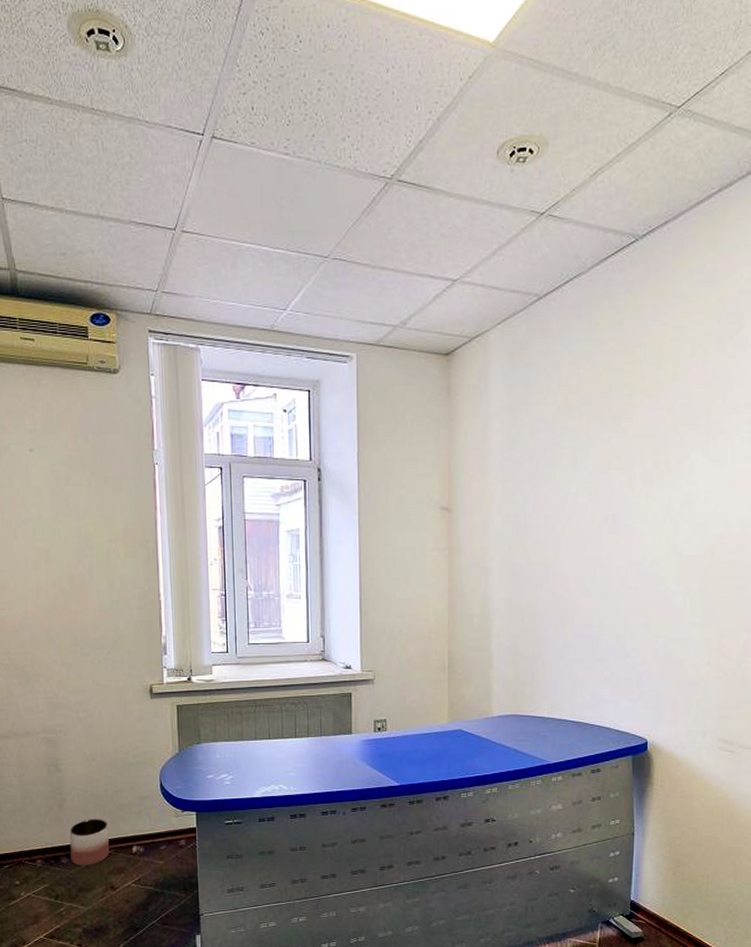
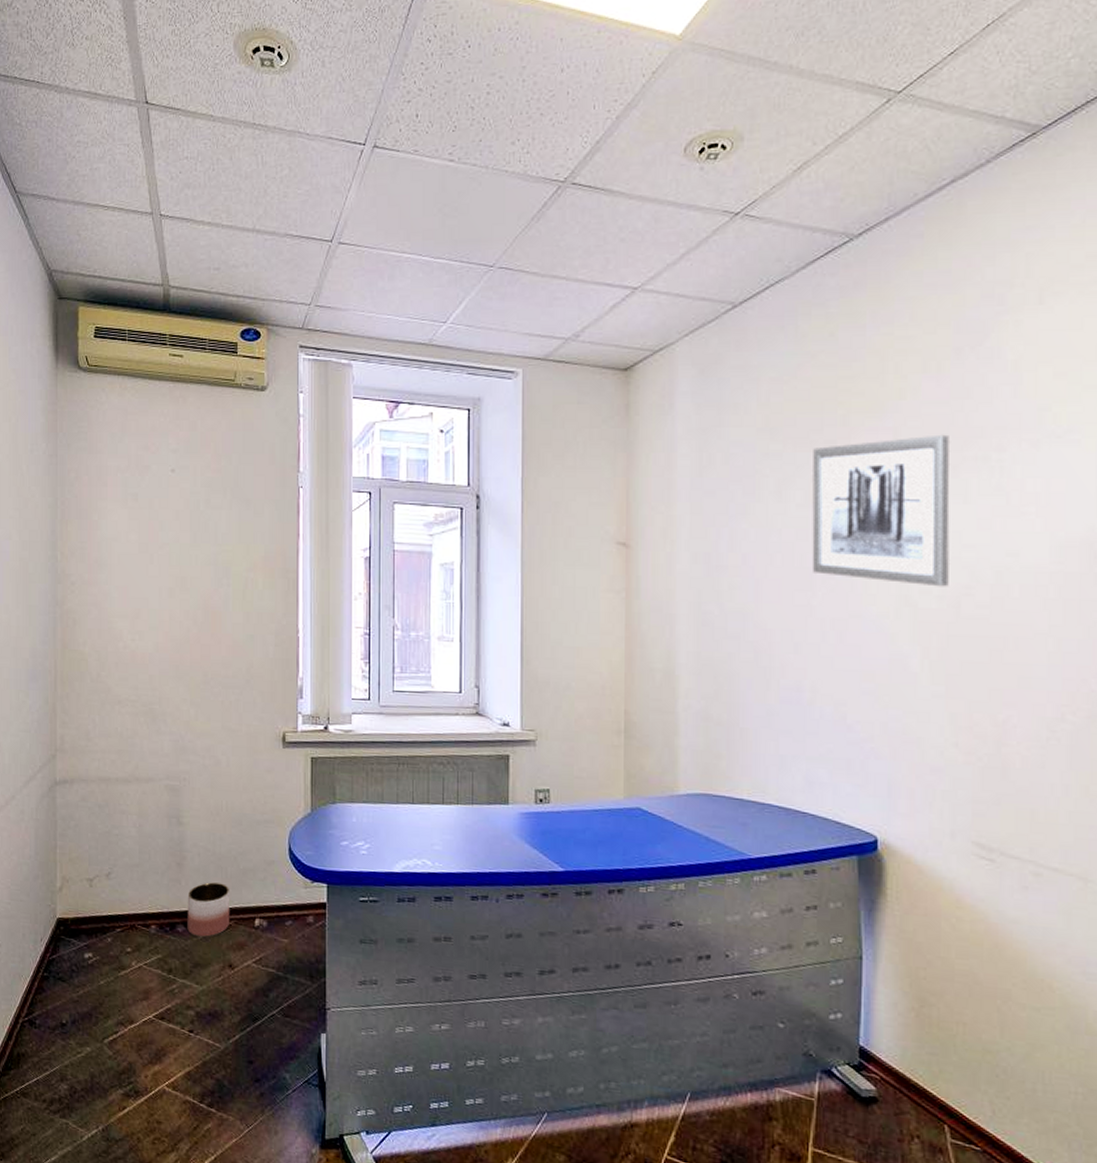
wall art: none [600,410,711,538] -> present [812,434,951,587]

